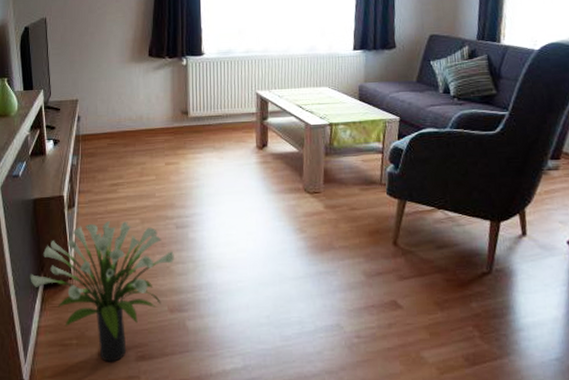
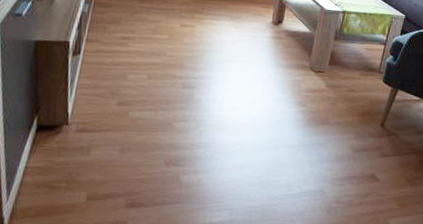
potted plant: present [30,221,174,362] -> none [22,72,178,207]

